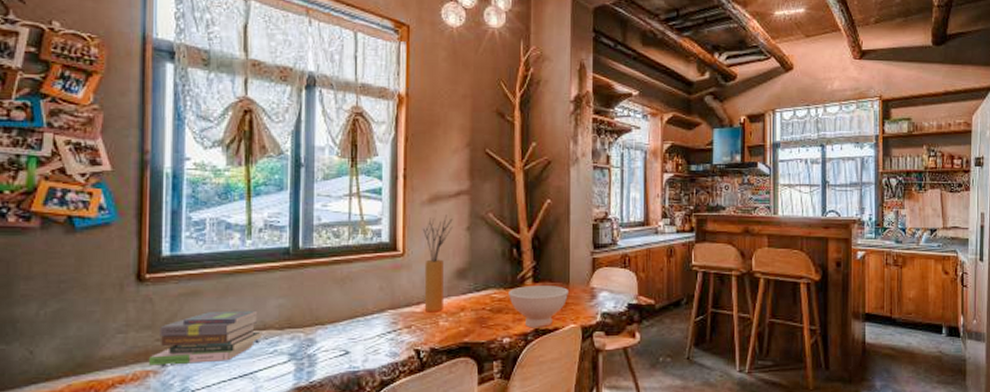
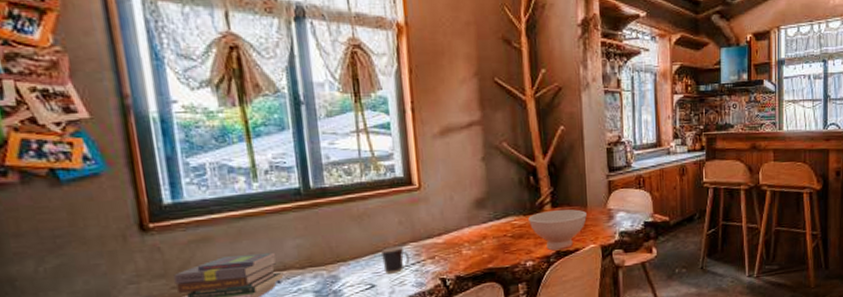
mug: none [359,313,387,341] -> present [381,246,410,274]
vase: present [422,215,453,314] -> none [436,146,467,244]

